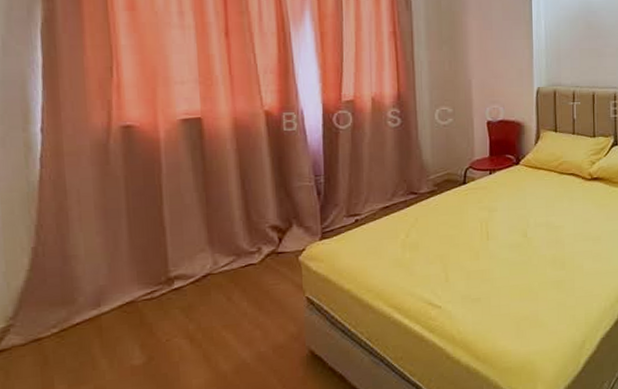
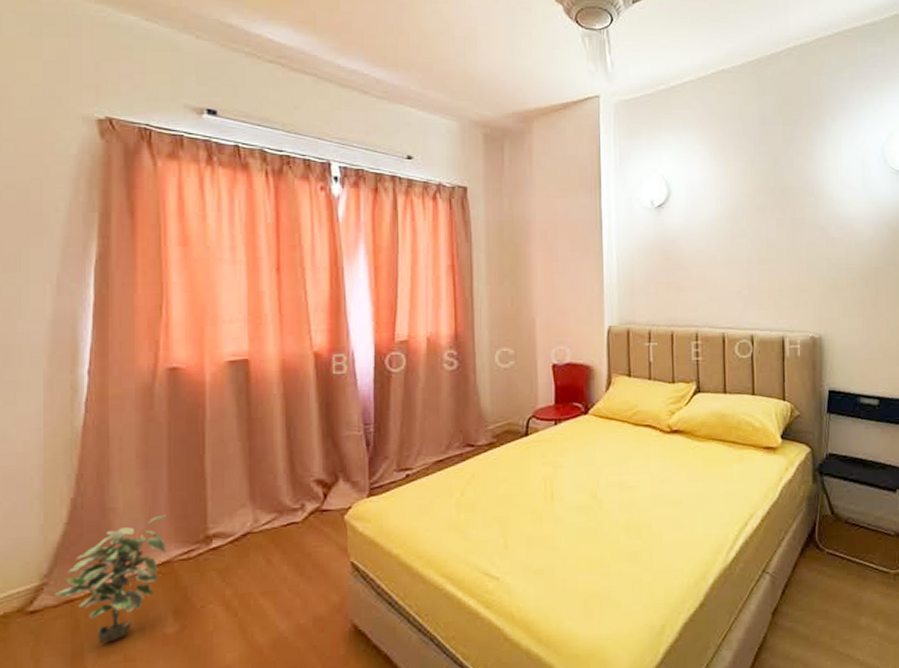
potted plant: none [22,260,130,376] -> present [55,514,168,644]

